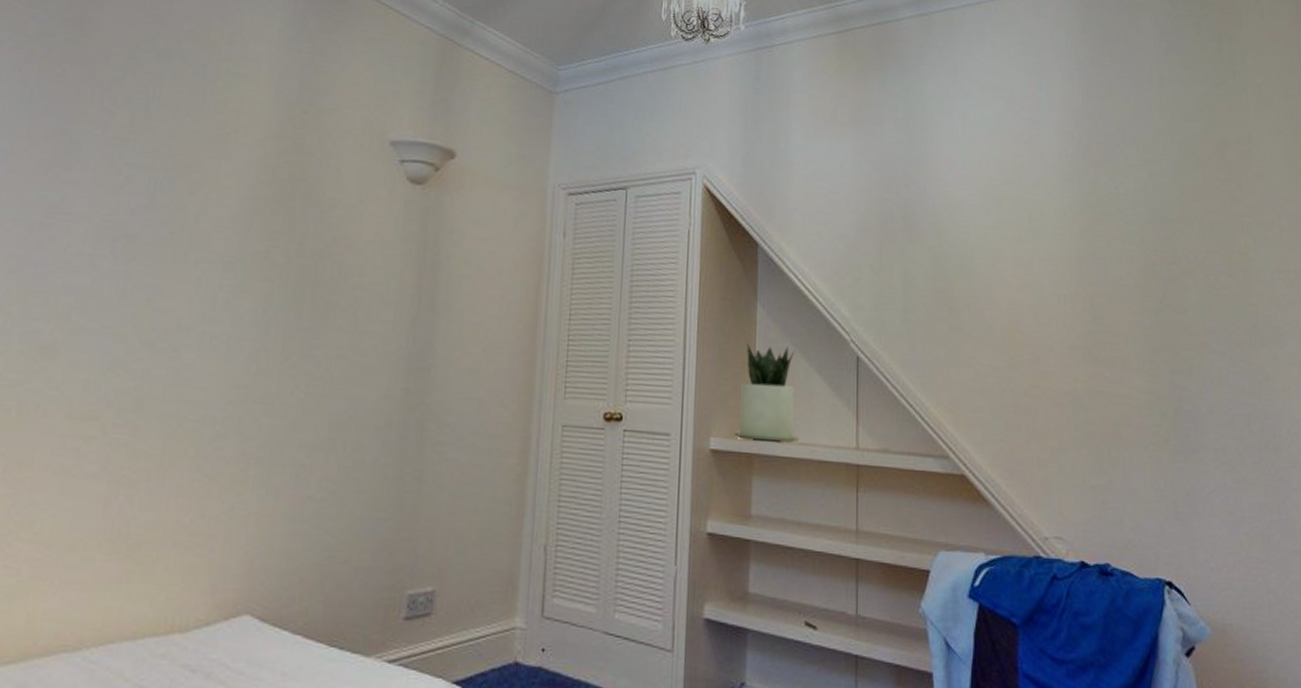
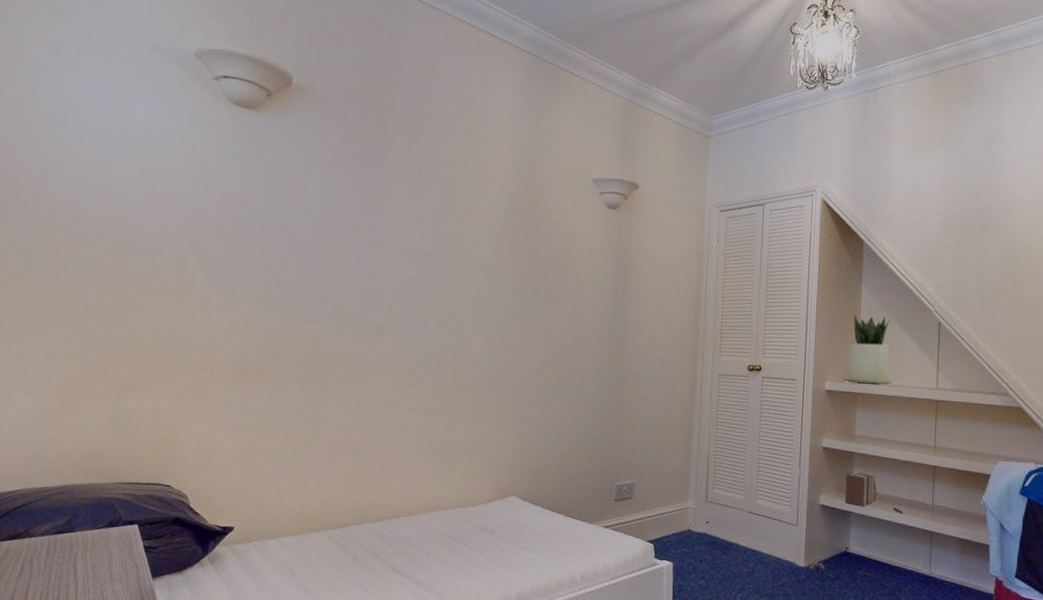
books: none [738,569,783,621] -> present [844,472,878,507]

